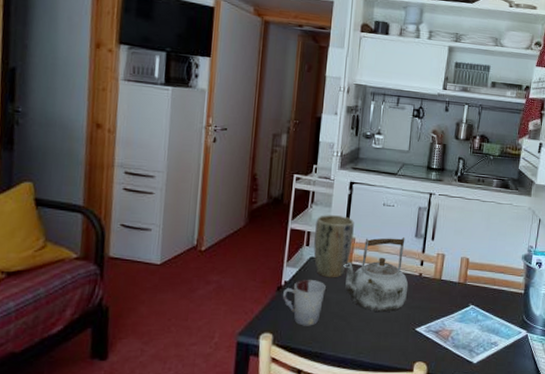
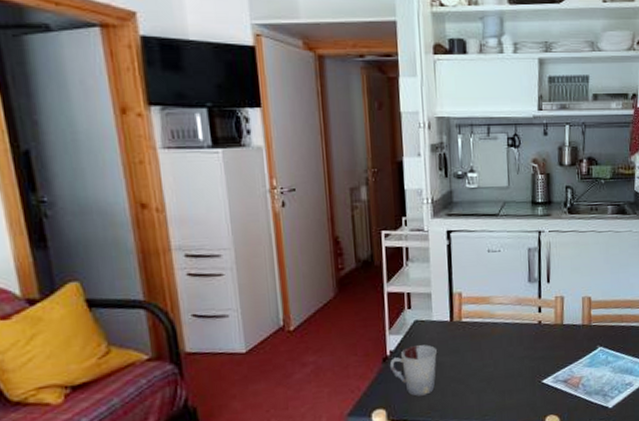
plant pot: present [313,215,354,278] -> none [415,270,460,341]
kettle: present [343,237,409,313] -> none [453,284,528,369]

